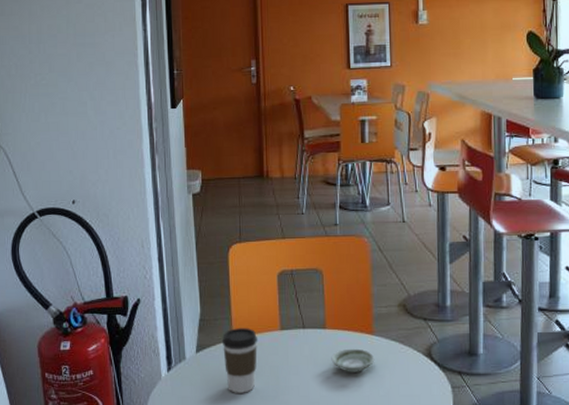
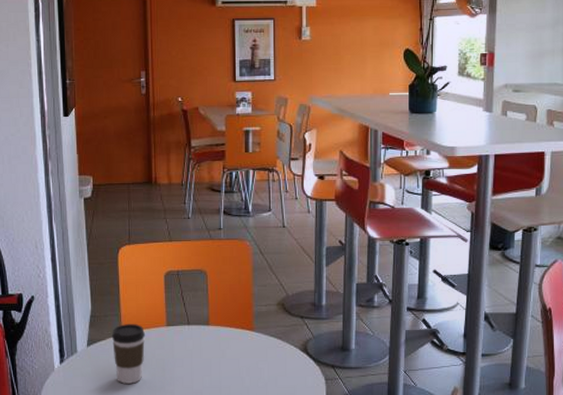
saucer: present [331,348,375,372] -> none [214,343,255,365]

